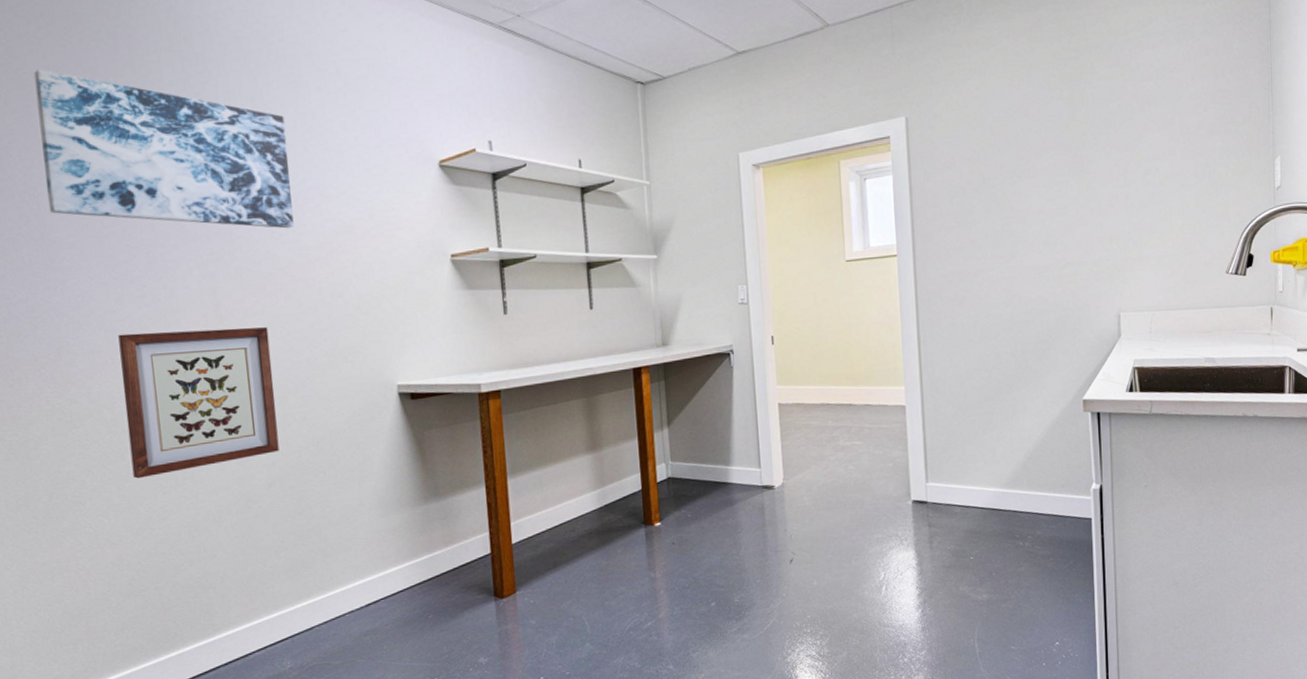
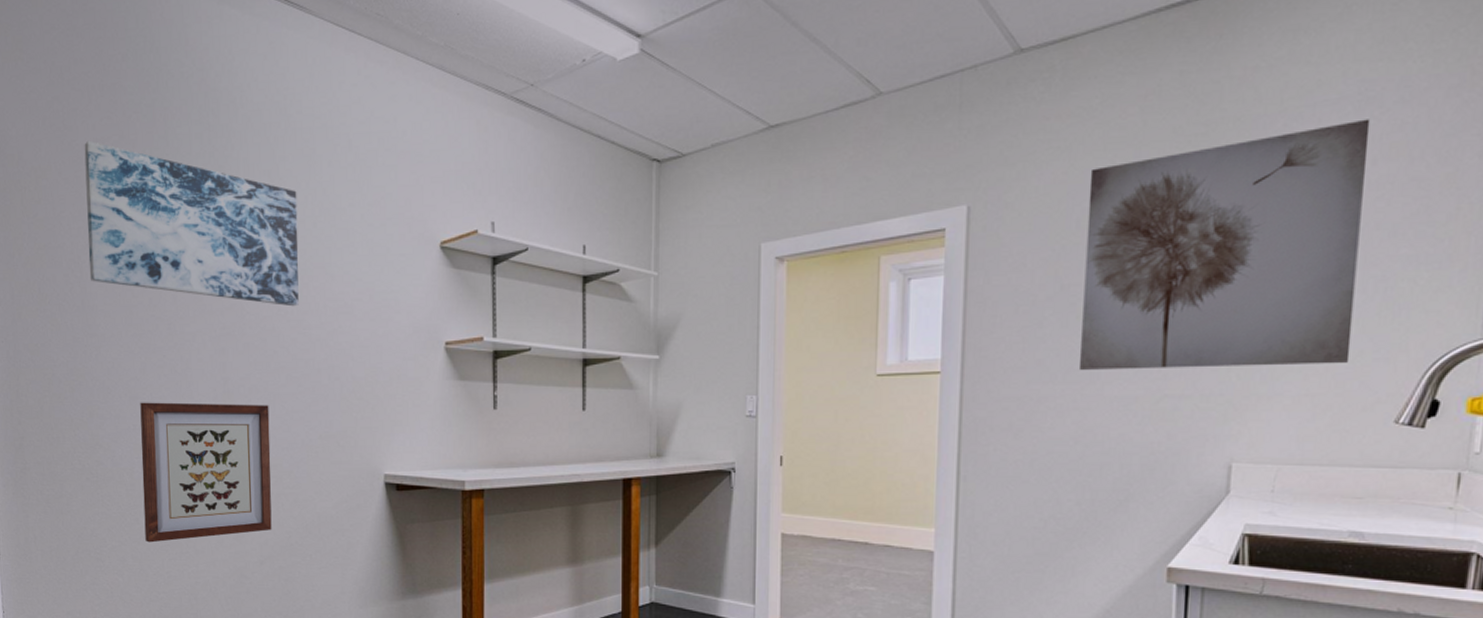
wall art: none [996,46,1192,247] -> present [1078,119,1371,370]

